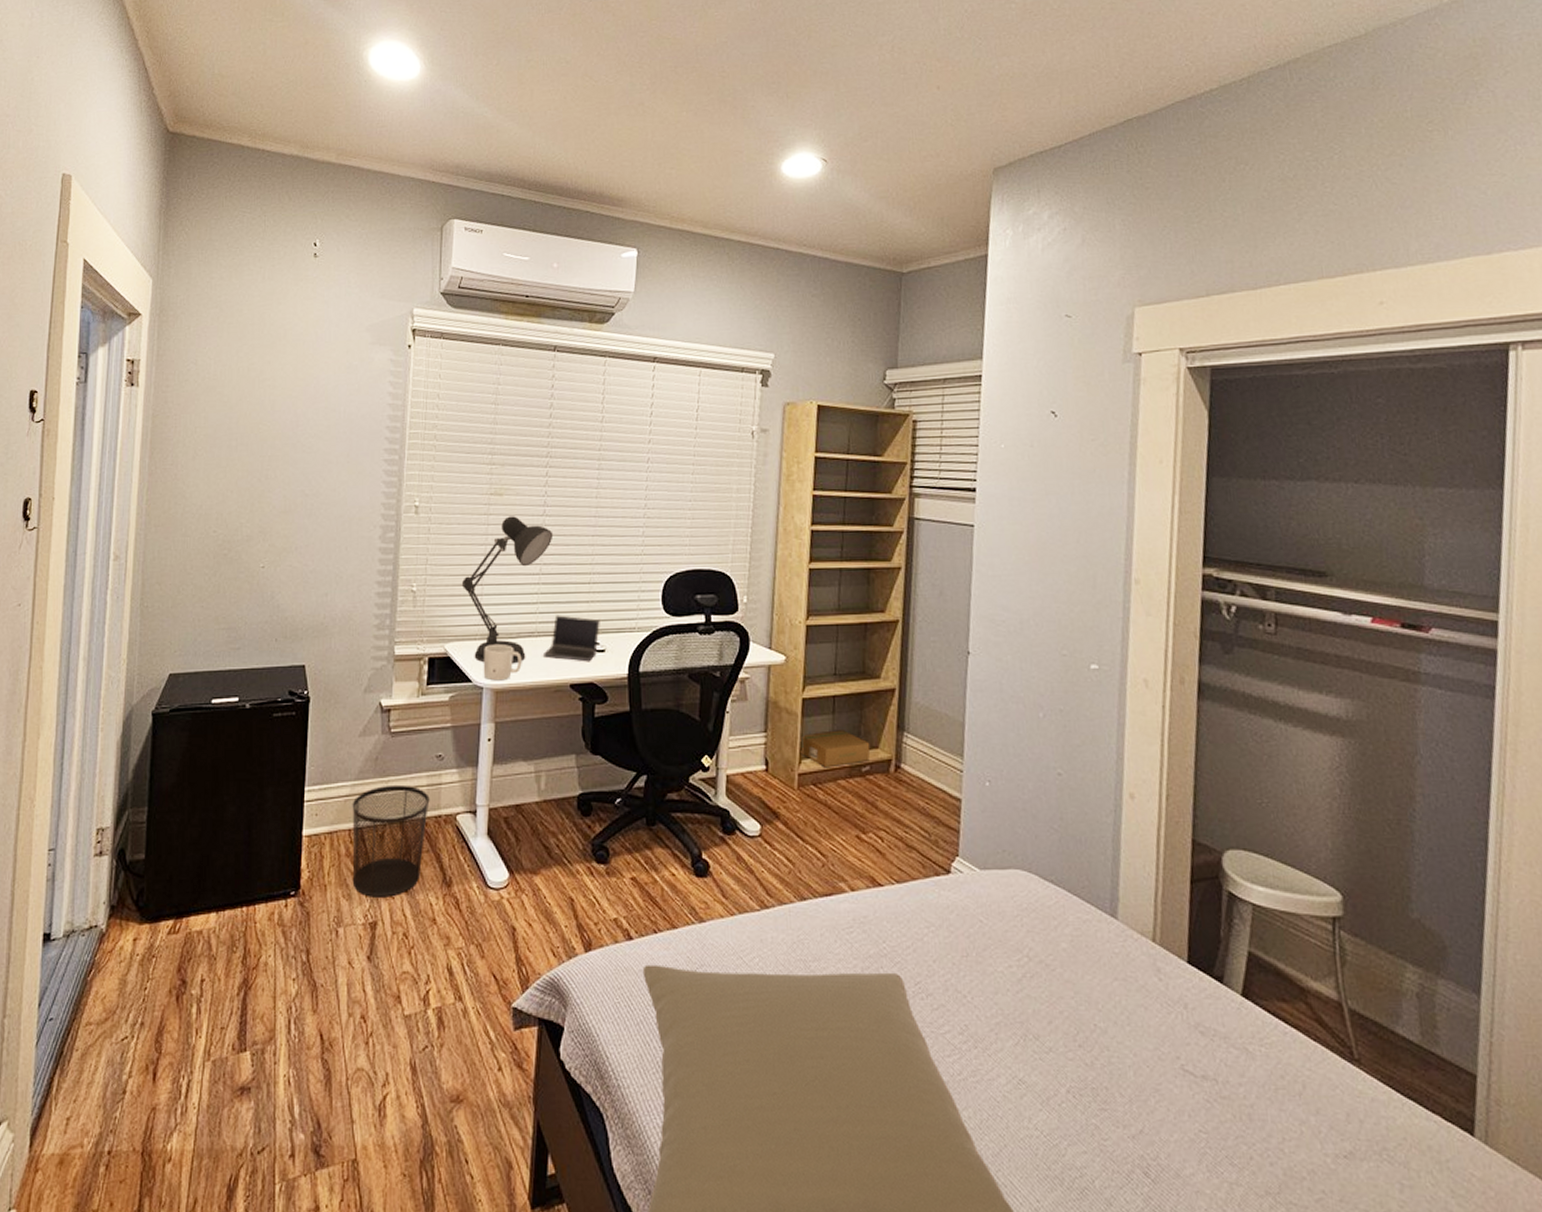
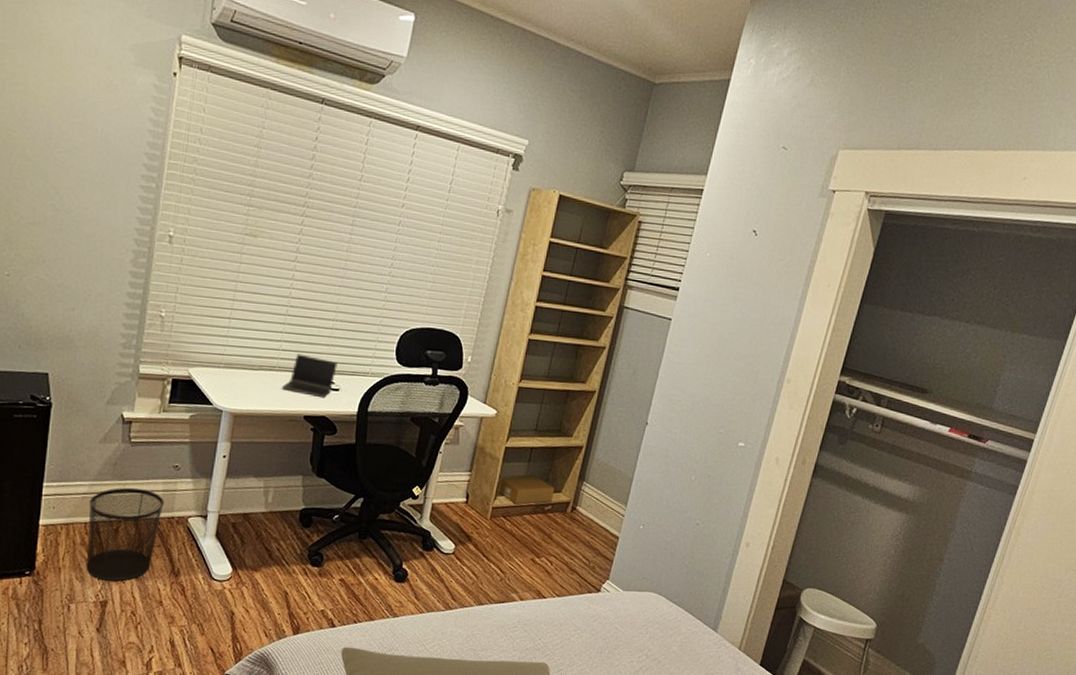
desk lamp: present [461,516,554,664] -> none [209,257,303,393]
mug: present [483,643,522,681] -> none [223,373,262,407]

